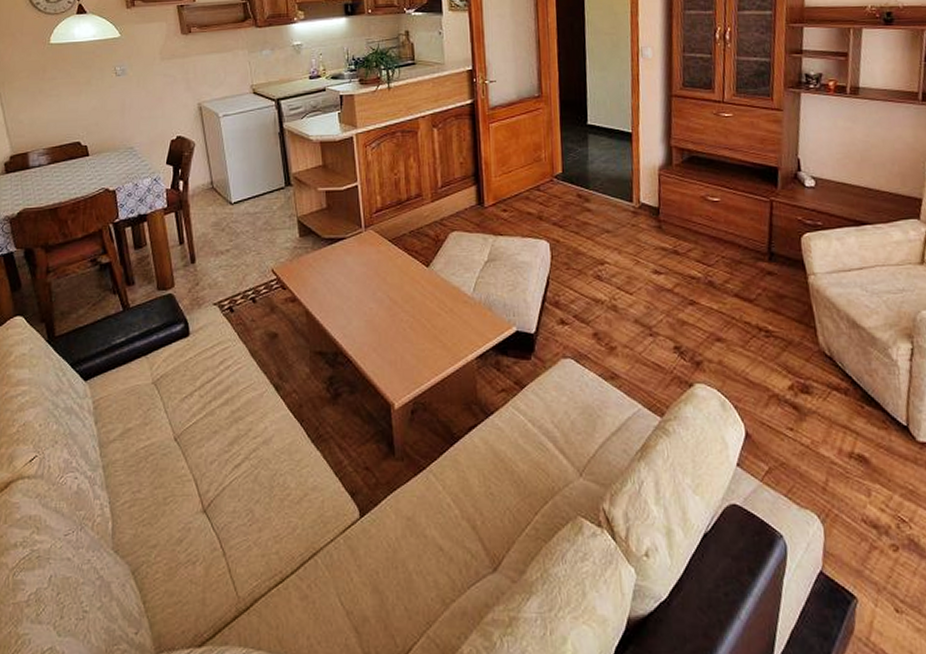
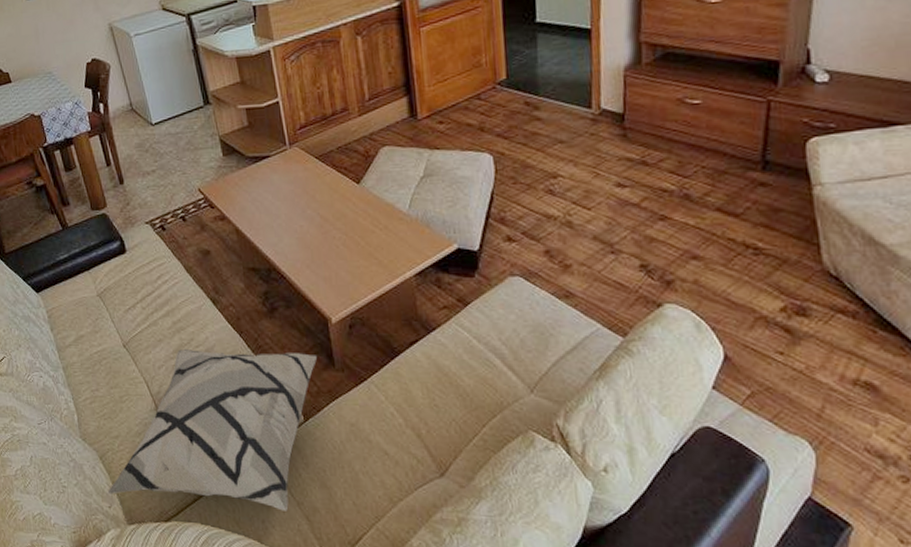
decorative pillow: none [135,441,378,623] -> present [107,349,318,511]

